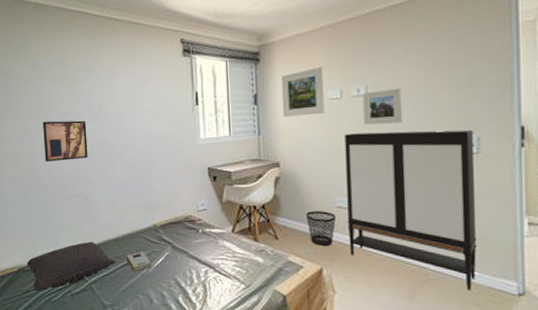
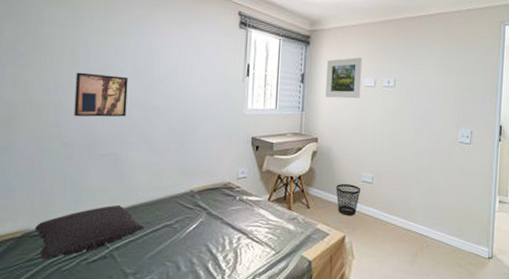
book: present [126,252,152,271] -> none [156,217,184,237]
storage cabinet: present [345,129,478,290] -> none [369,118,469,255]
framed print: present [362,88,403,125] -> none [390,84,421,113]

